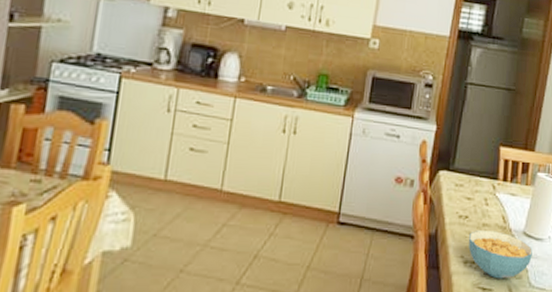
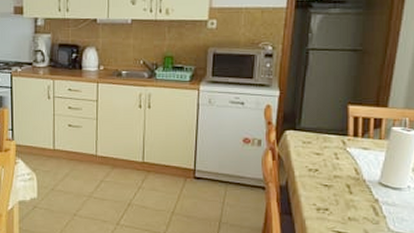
cereal bowl: present [469,229,533,279] -> none [321,181,390,224]

